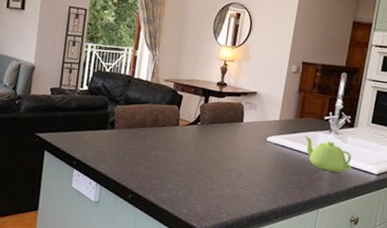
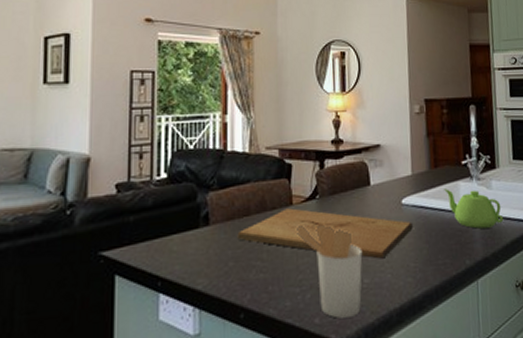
cutting board: none [134,127,273,178] -> present [237,208,413,259]
utensil holder: none [179,141,228,214] -> present [297,224,363,319]

